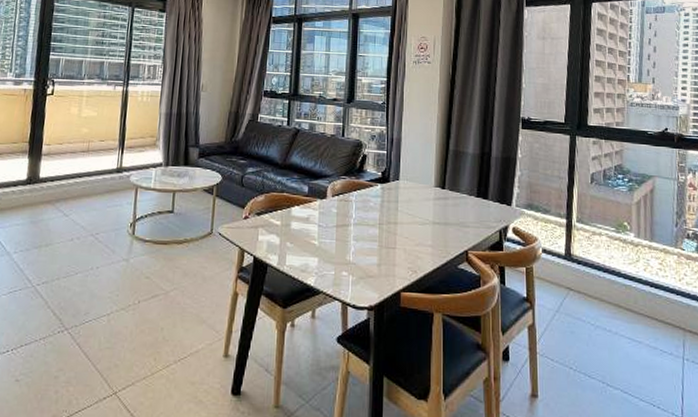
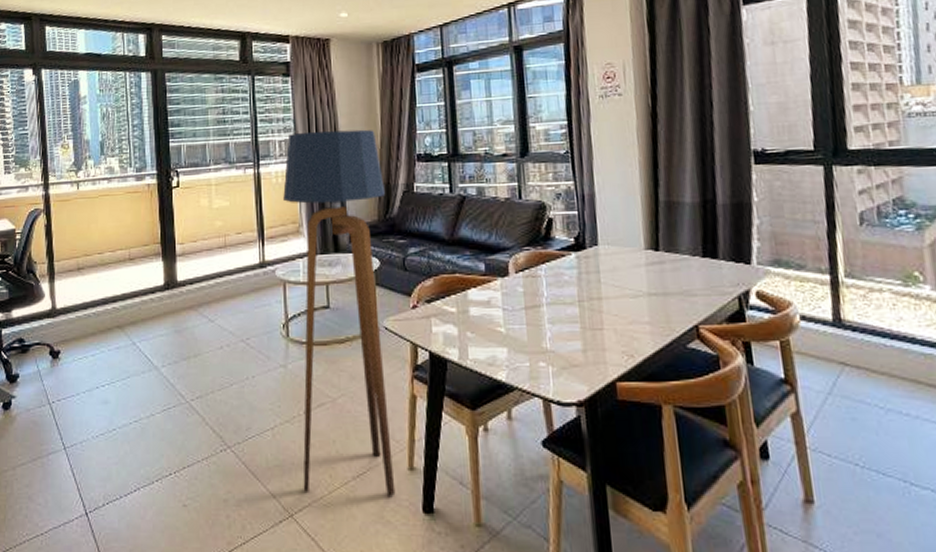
floor lamp: none [129,61,234,380] -> present [283,129,396,498]

